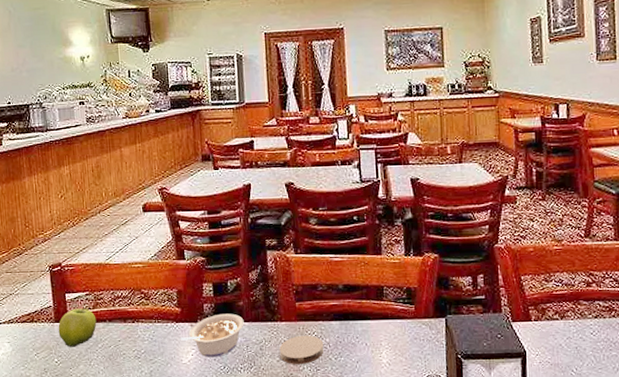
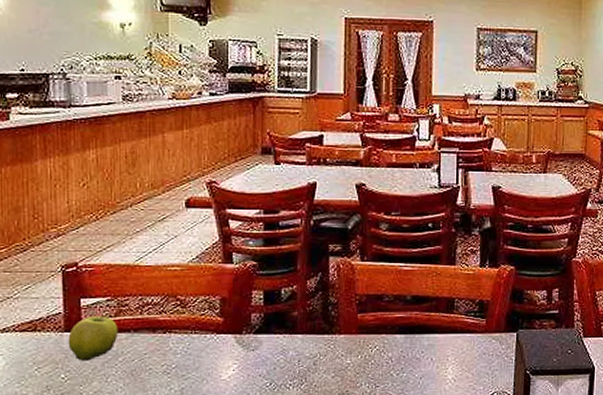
legume: present [180,313,244,358] -> none [220,324,297,373]
coaster: present [279,335,324,365] -> none [335,349,386,381]

